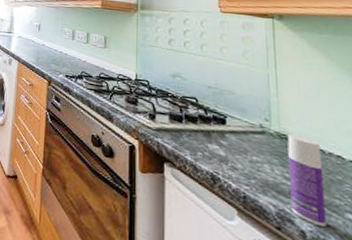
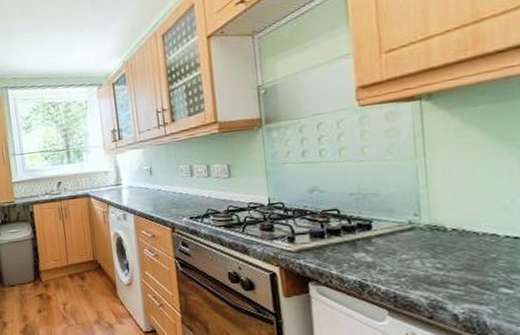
bottle: present [287,134,328,227] -> none [438,222,480,306]

